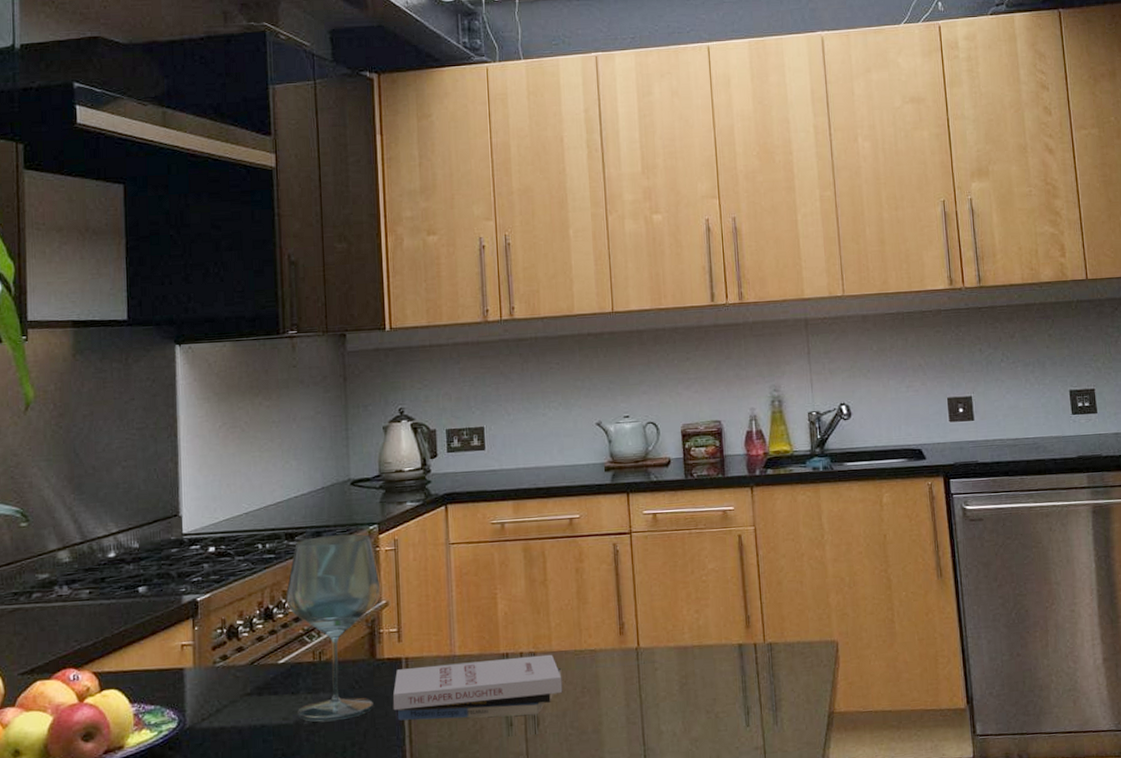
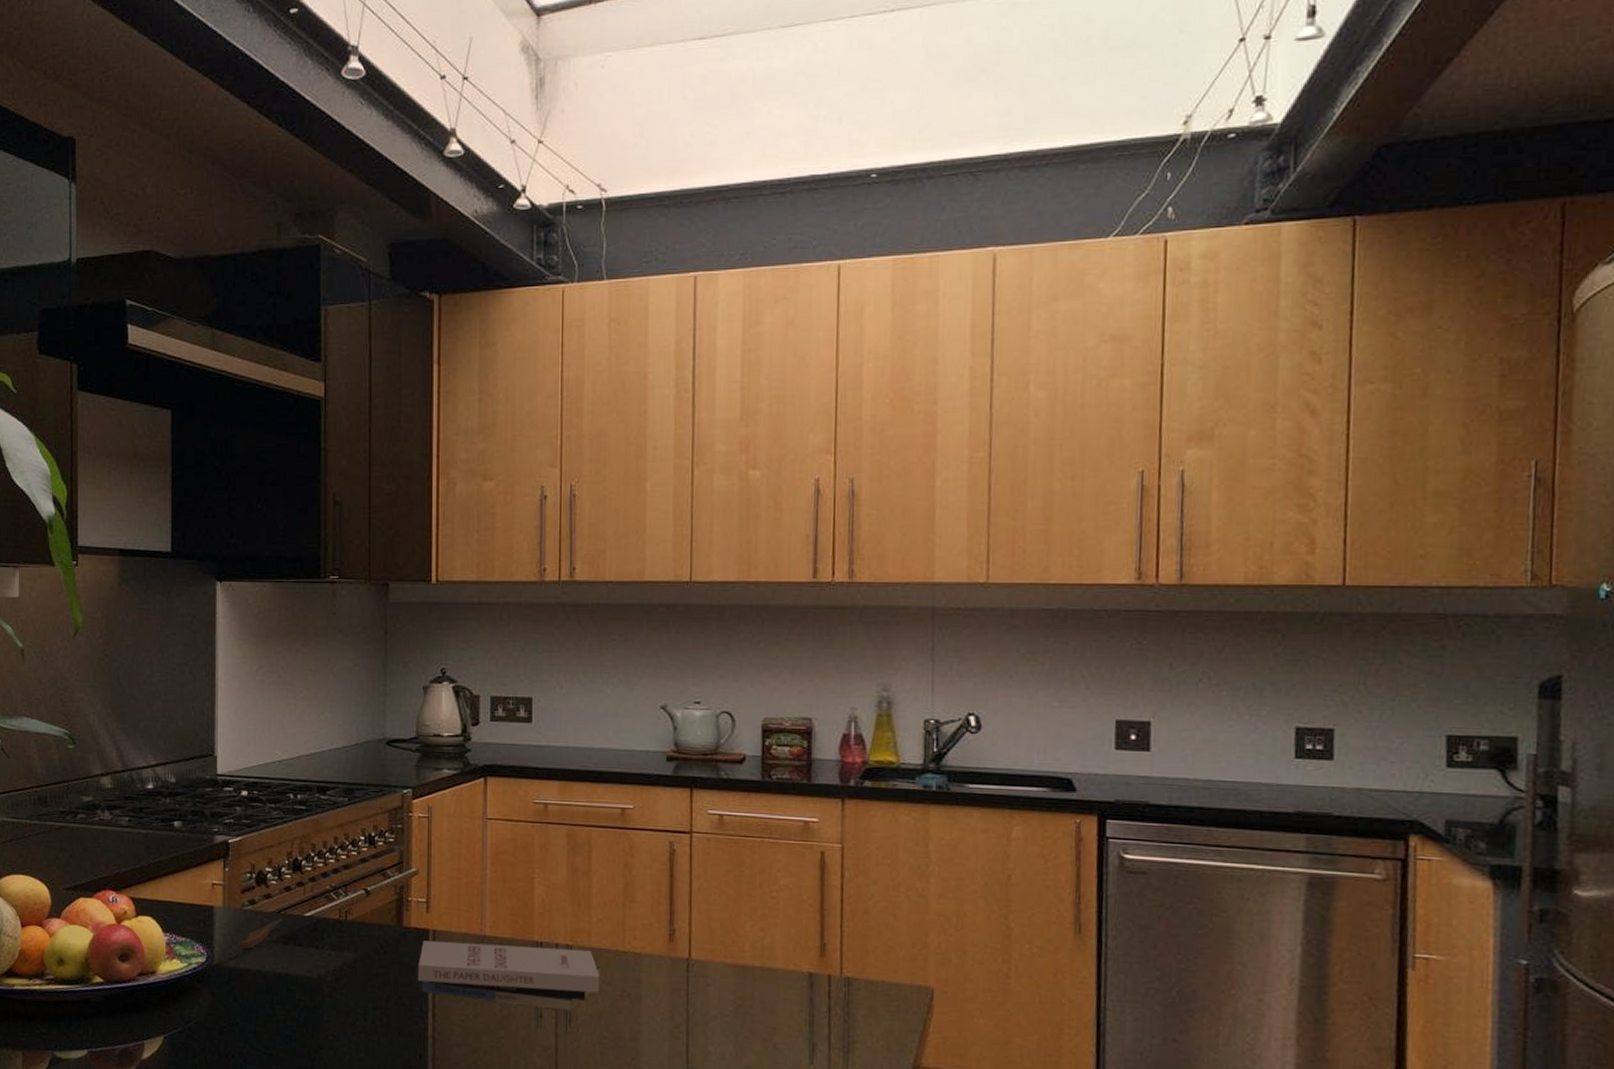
knife: none [211,668,257,708] -> present [239,917,283,950]
wine glass: present [286,534,382,722] -> none [315,794,413,982]

